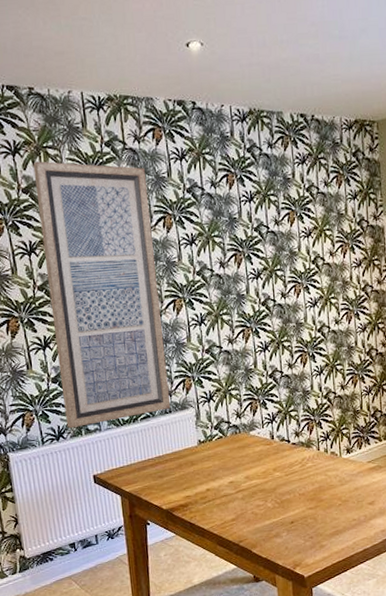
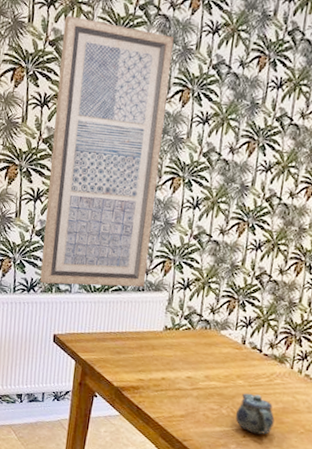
teapot: none [280,481,315,517] -> present [235,393,275,435]

